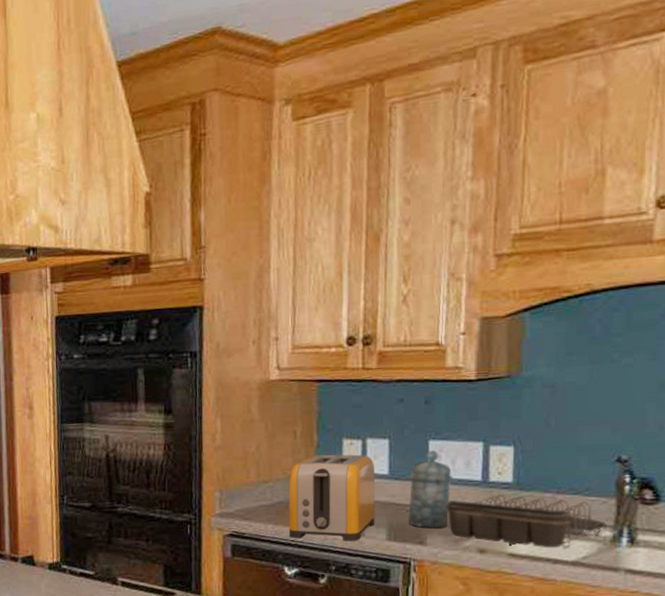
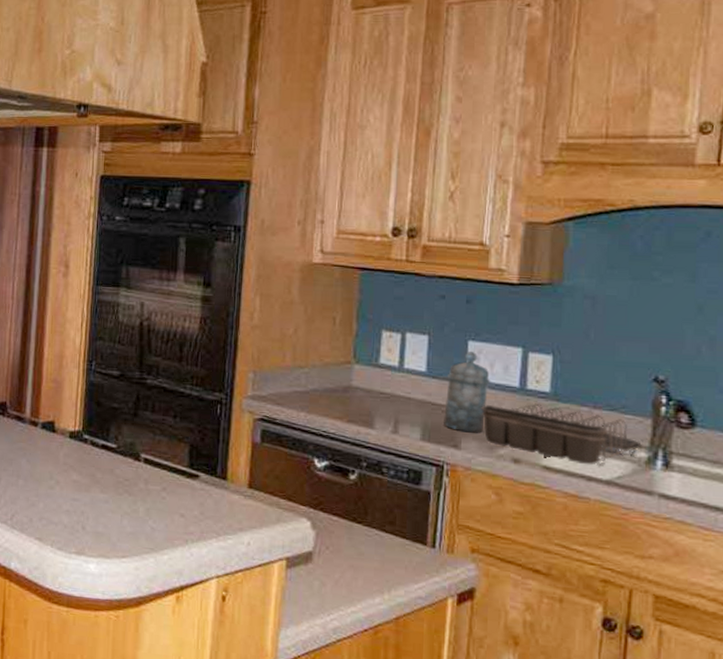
toaster: present [288,454,376,541] -> none [321,344,413,438]

